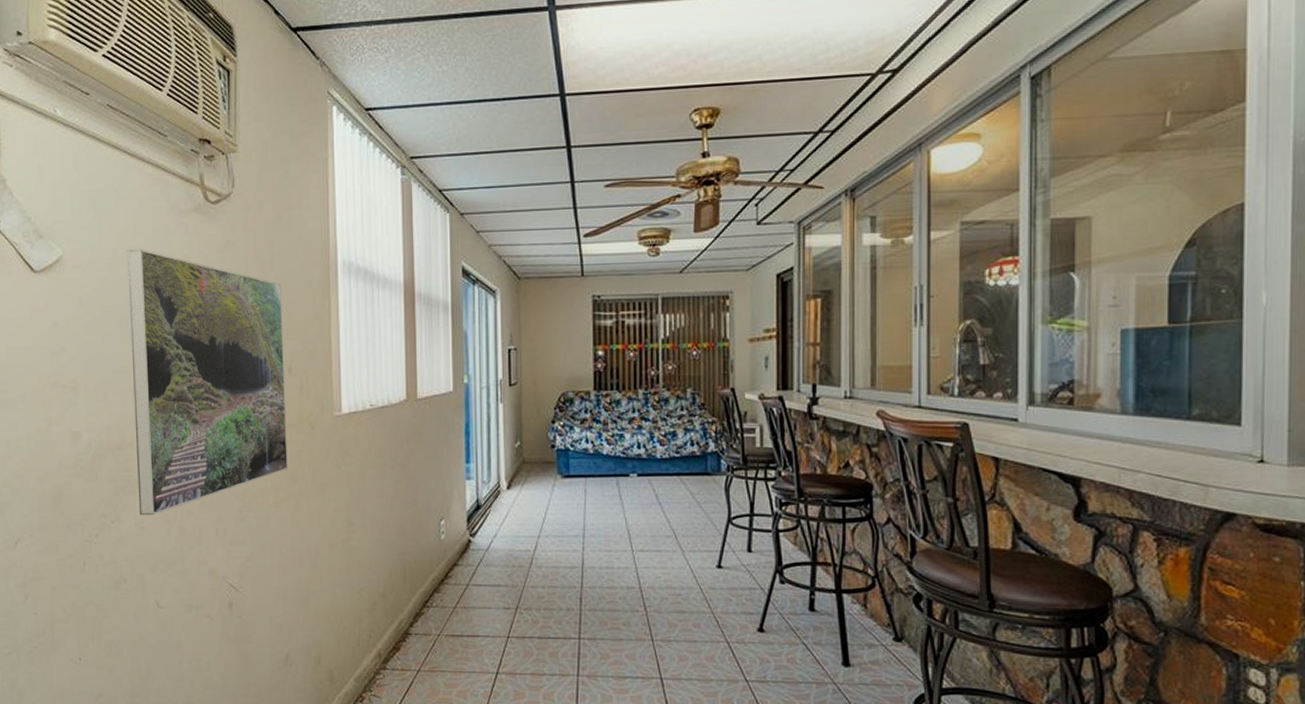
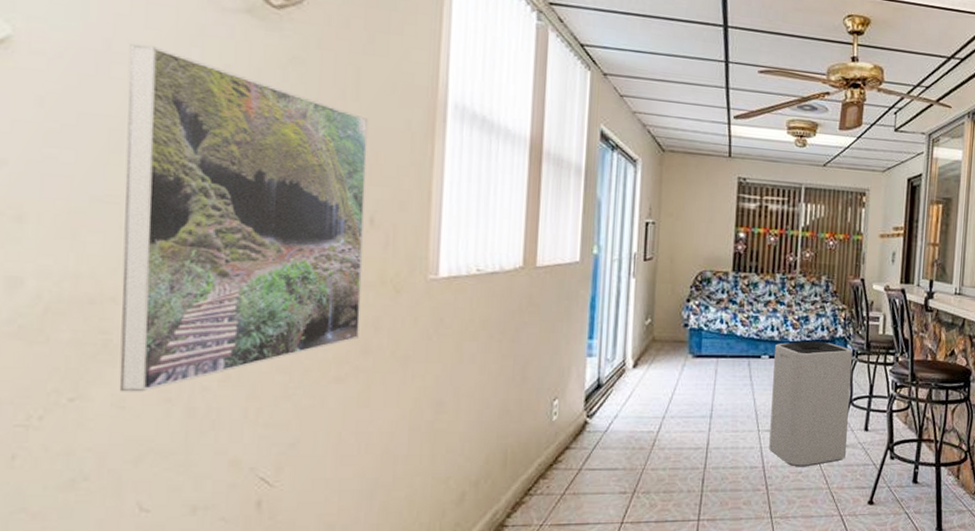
trash can: none [643,457,728,589] -> present [769,341,852,467]

